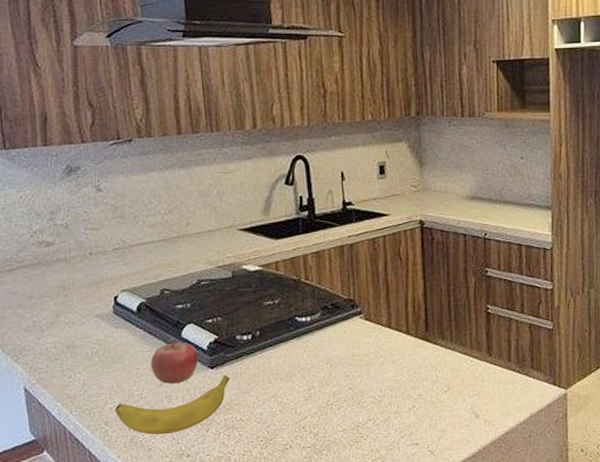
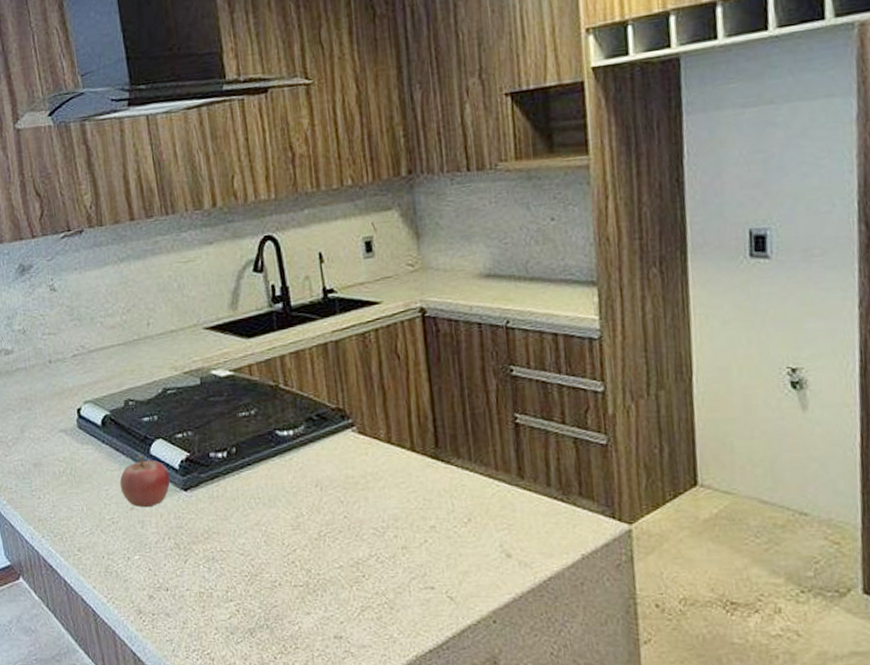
banana: present [115,374,231,435] -> none [87,498,207,565]

